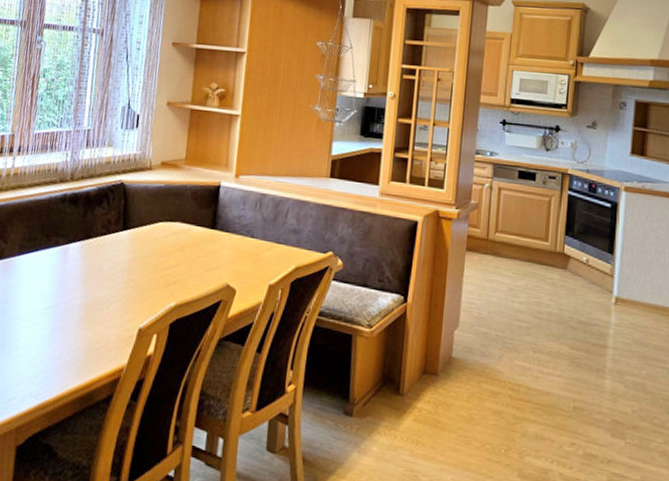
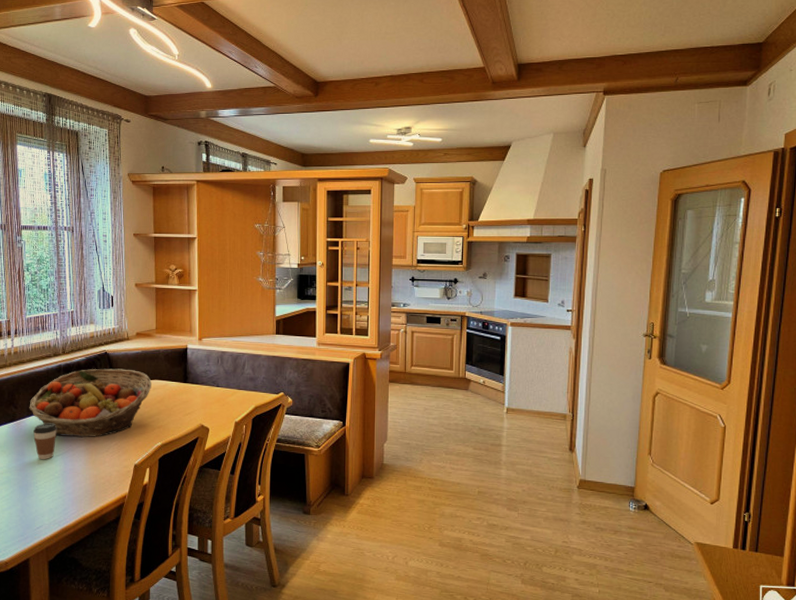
fruit basket: none [21,202,173,289] -> present [29,368,152,438]
coffee cup: none [21,265,51,312] -> present [33,423,56,460]

